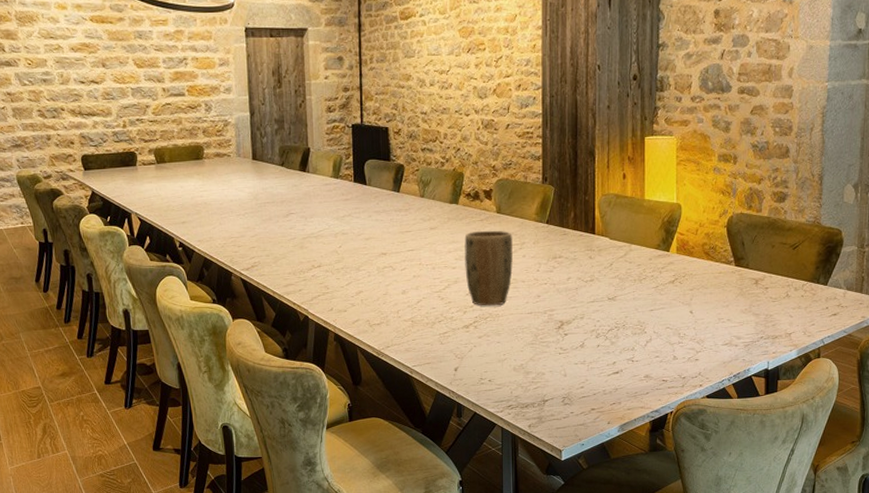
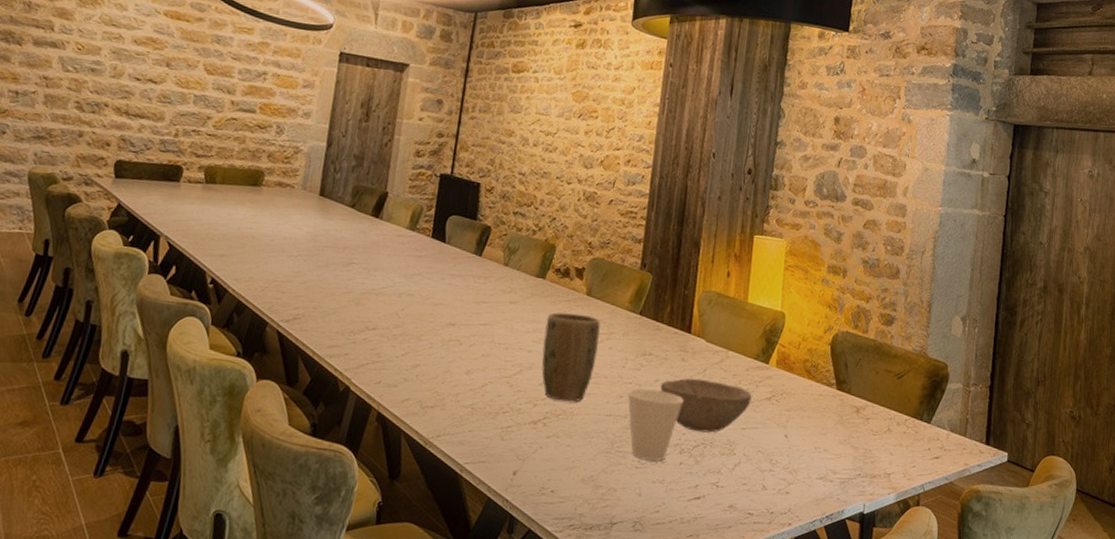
cup: none [544,287,595,346] -> present [627,388,684,461]
bowl: none [573,272,656,318] -> present [660,378,752,433]

